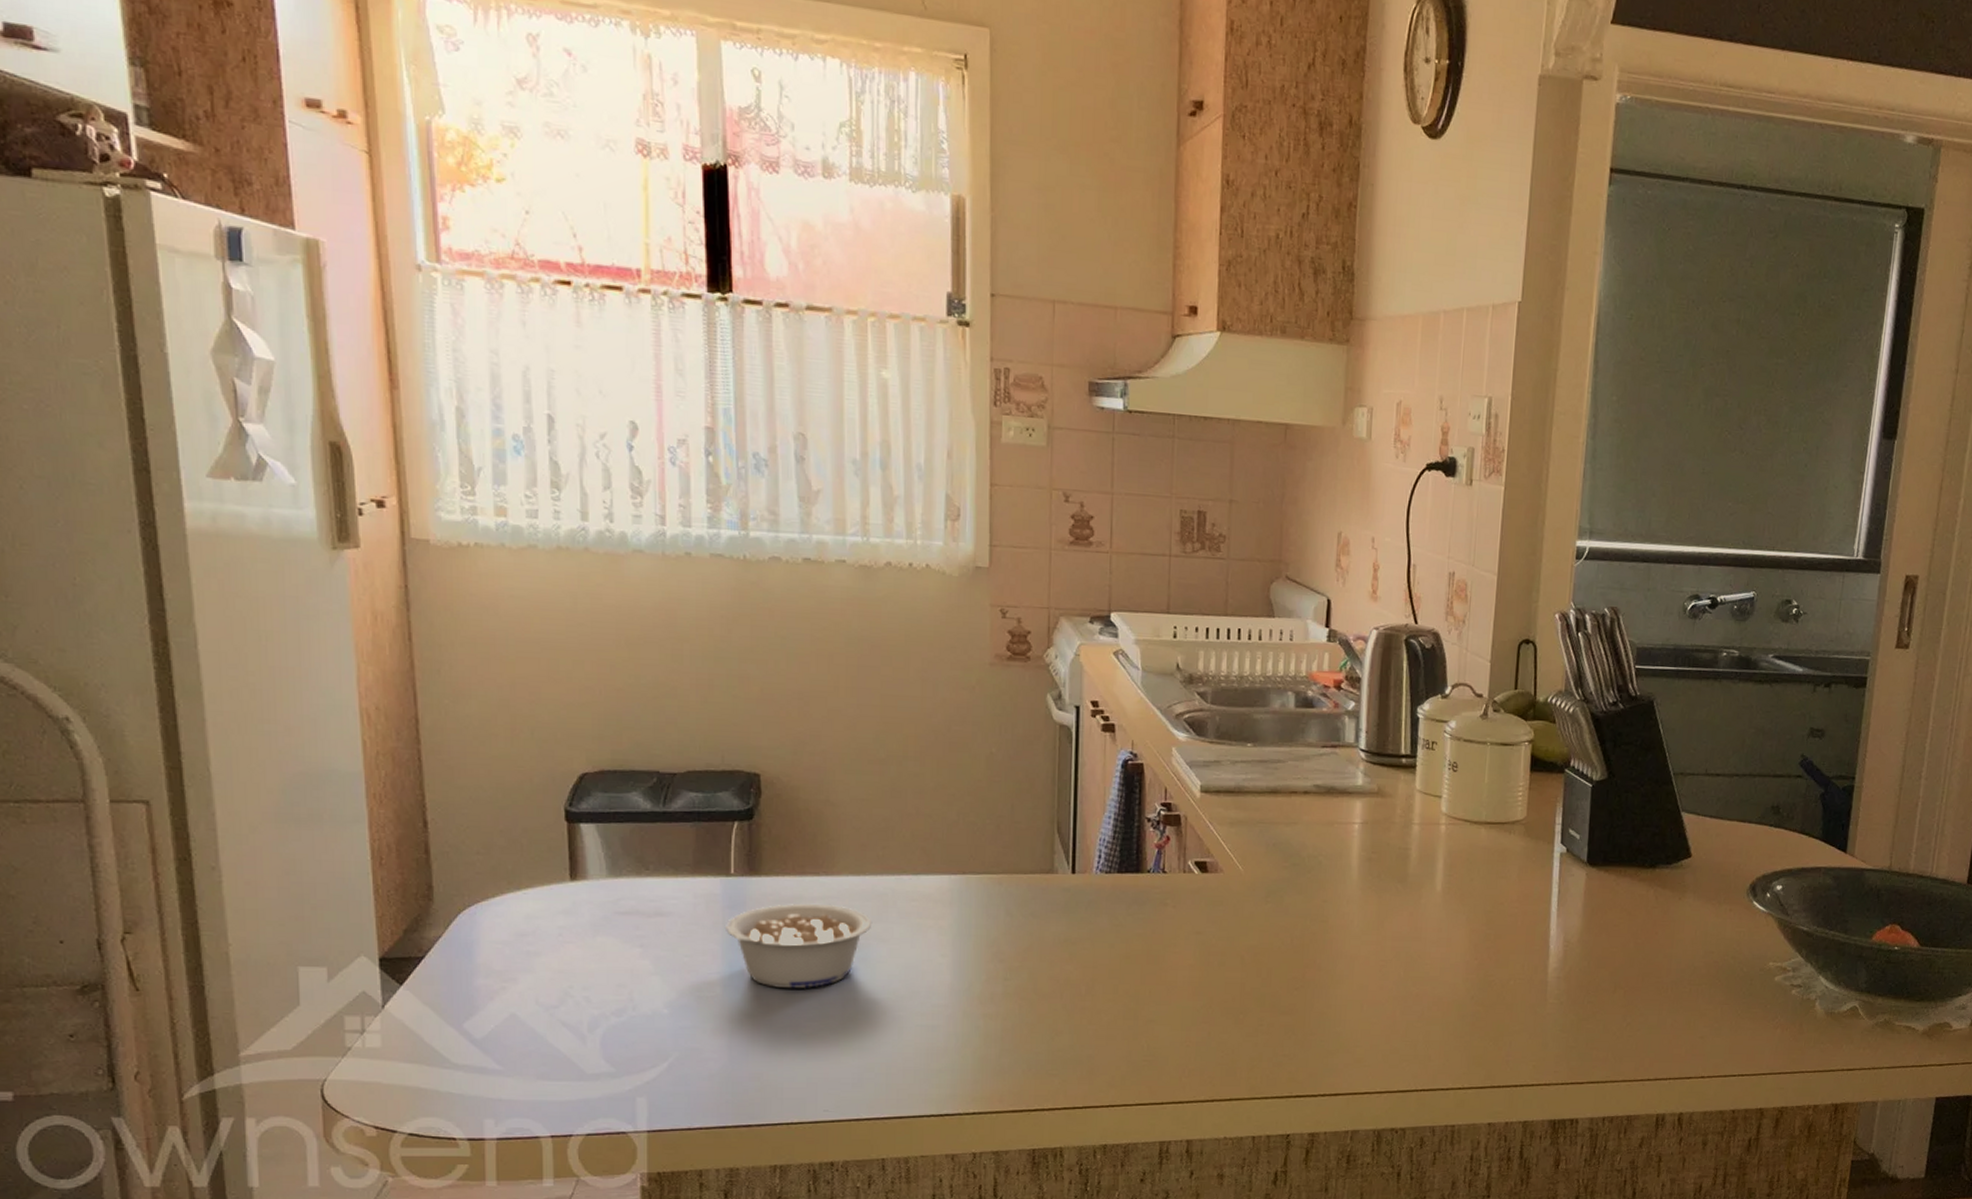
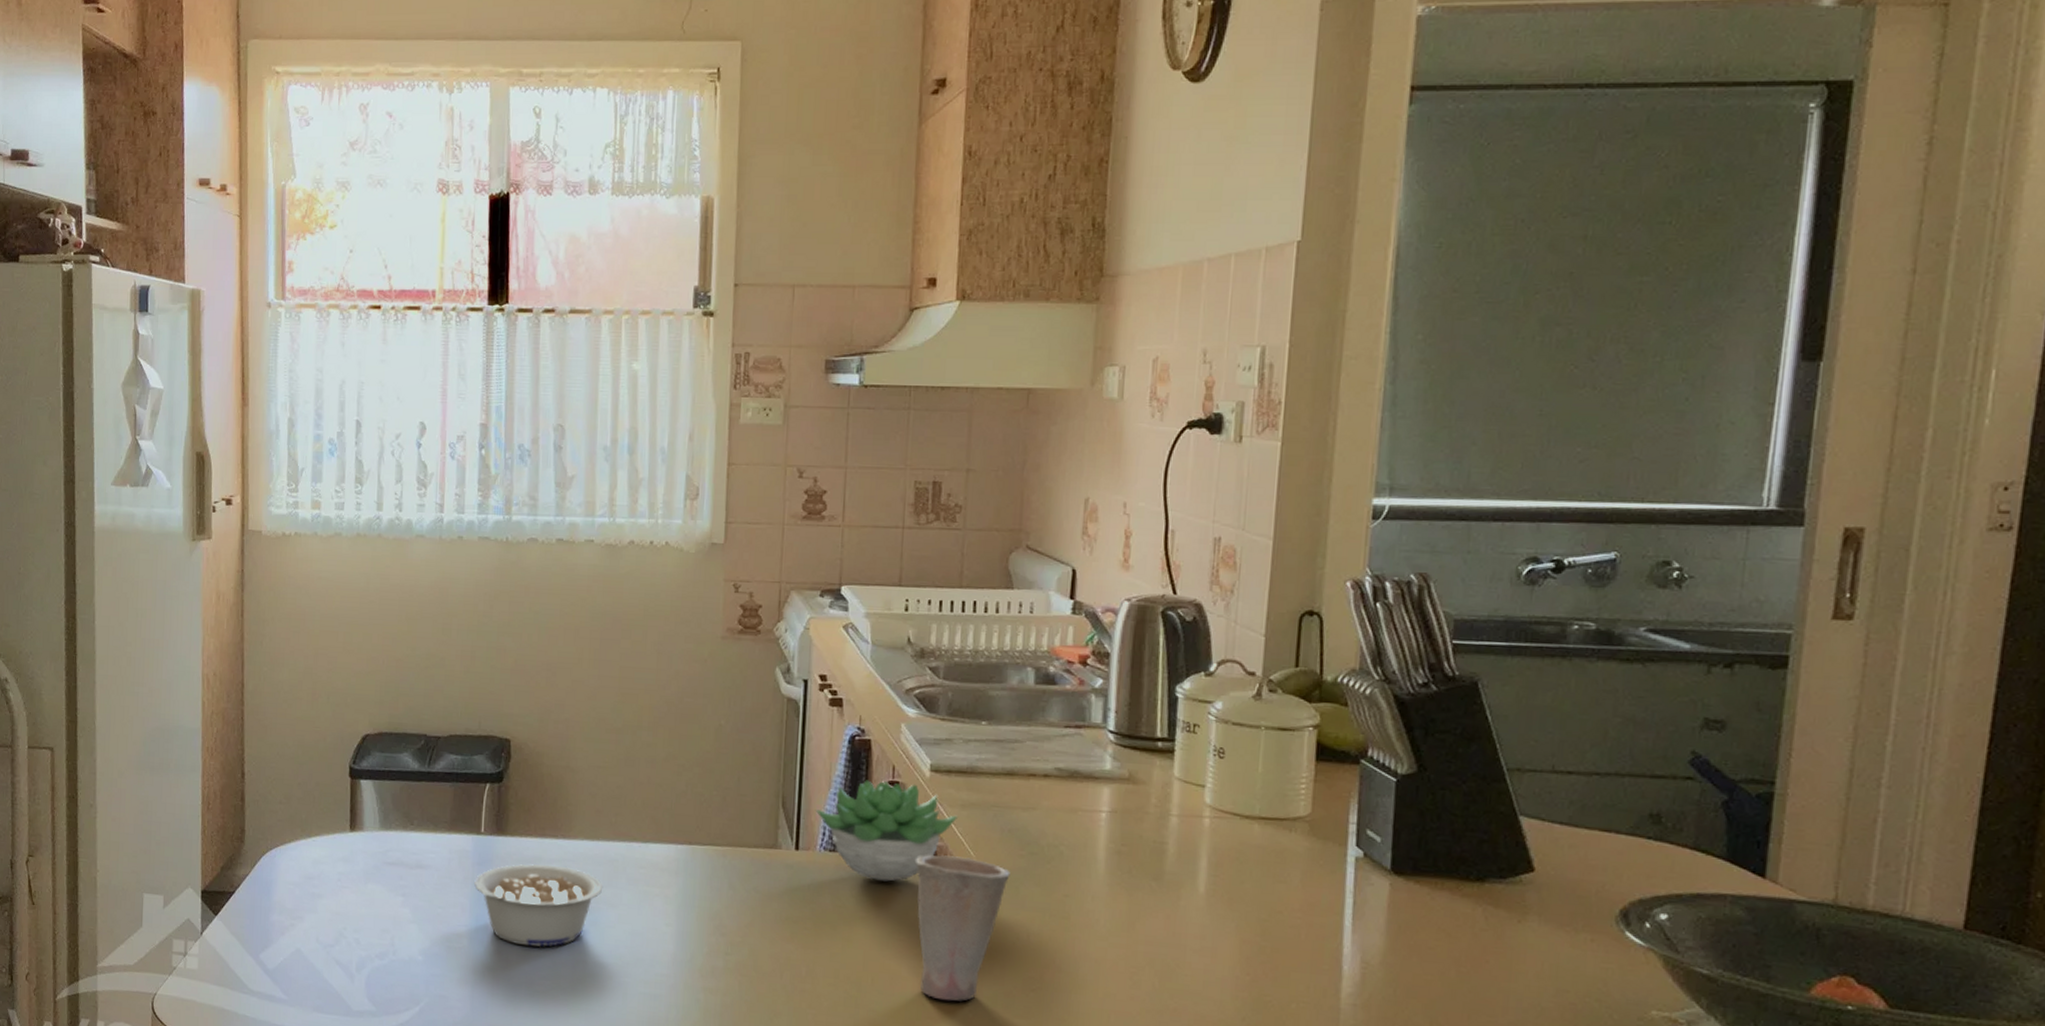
succulent plant: none [1090,803,1227,899] -> present [815,780,958,882]
cup: none [1188,871,1275,1006] -> present [916,855,1010,1002]

